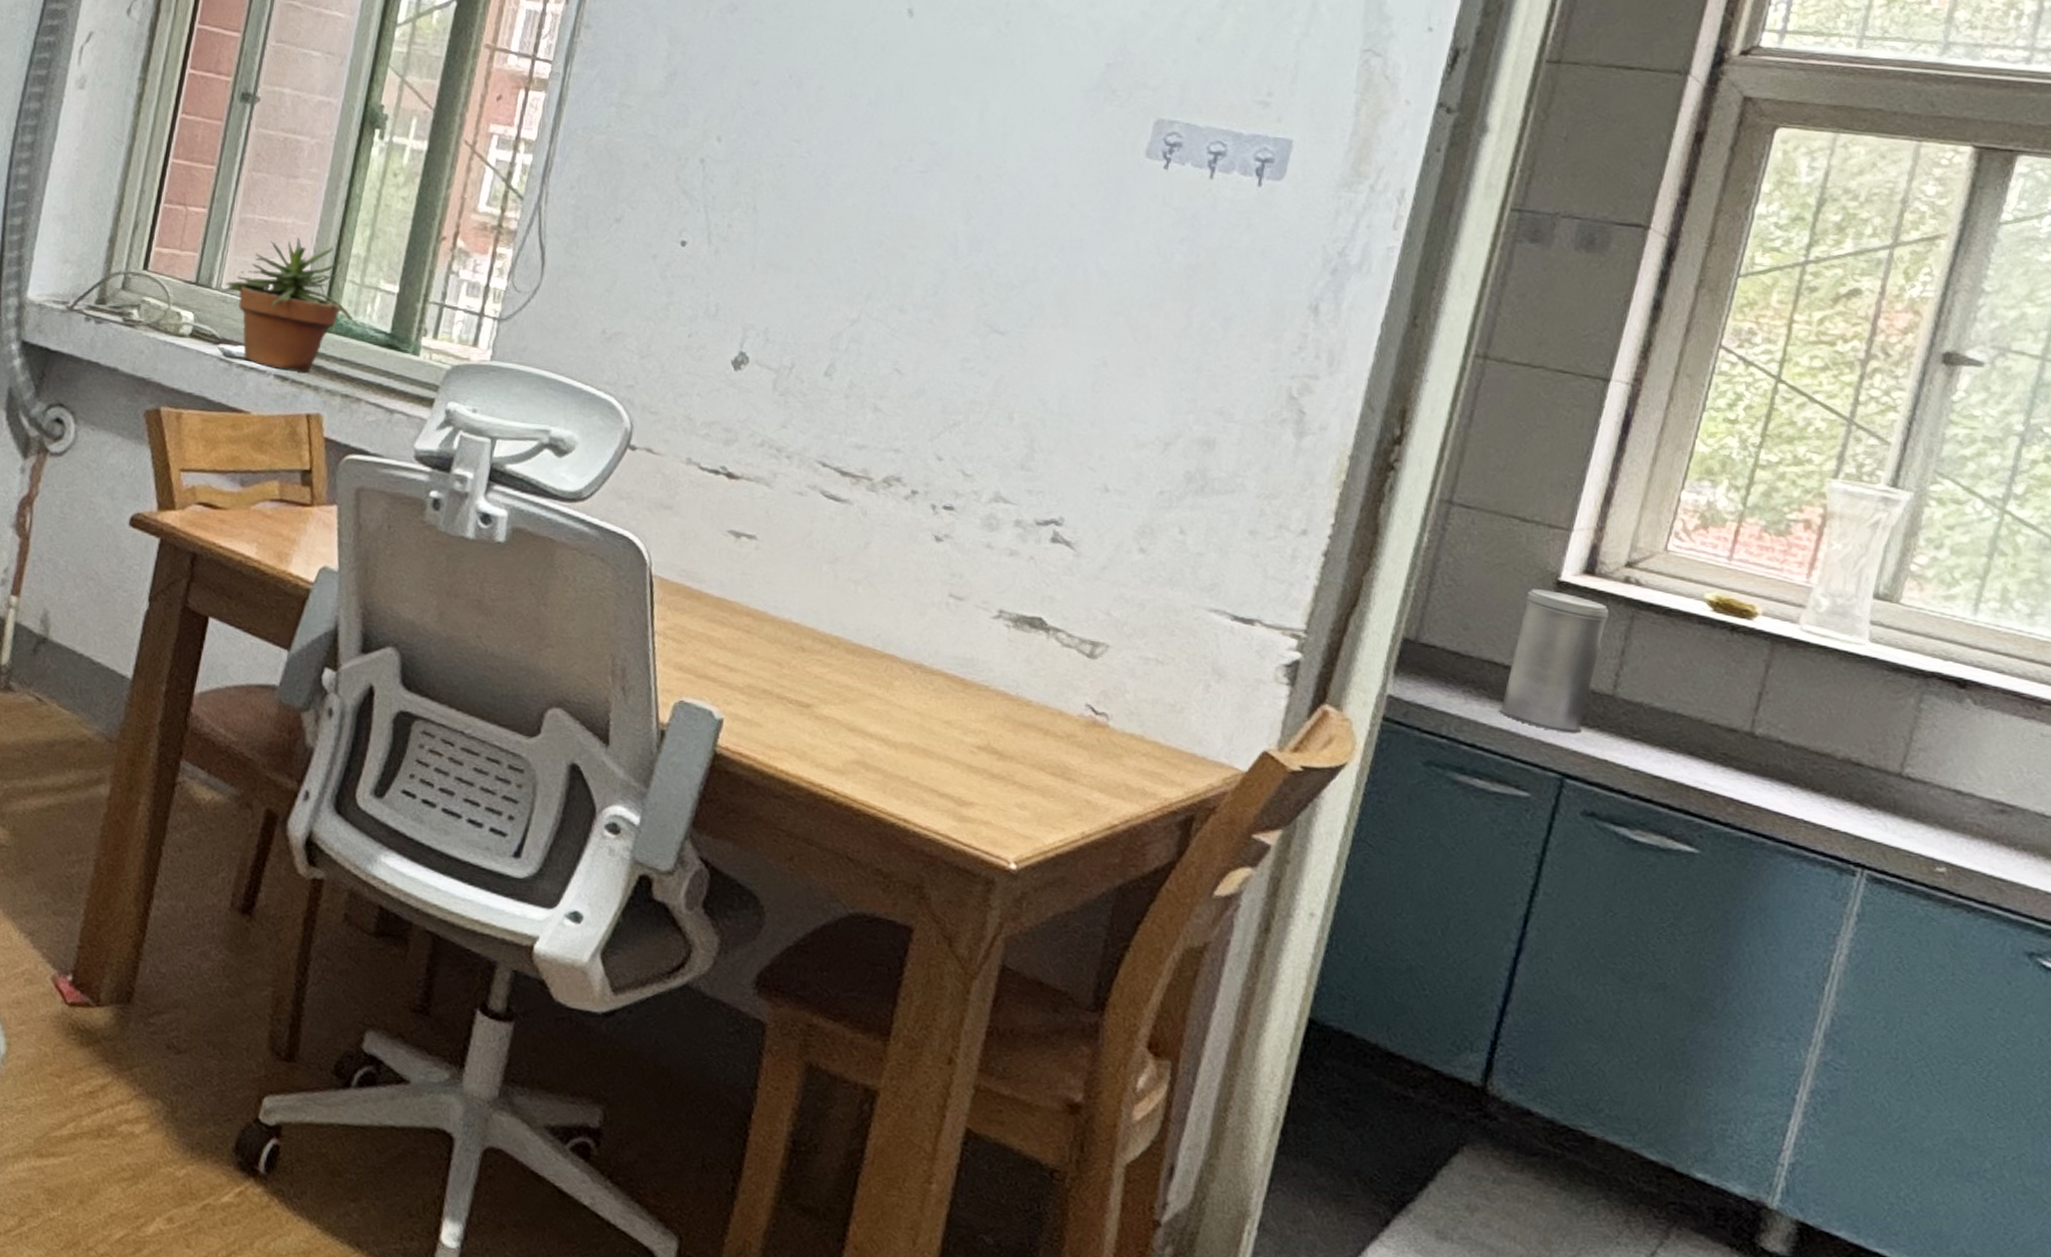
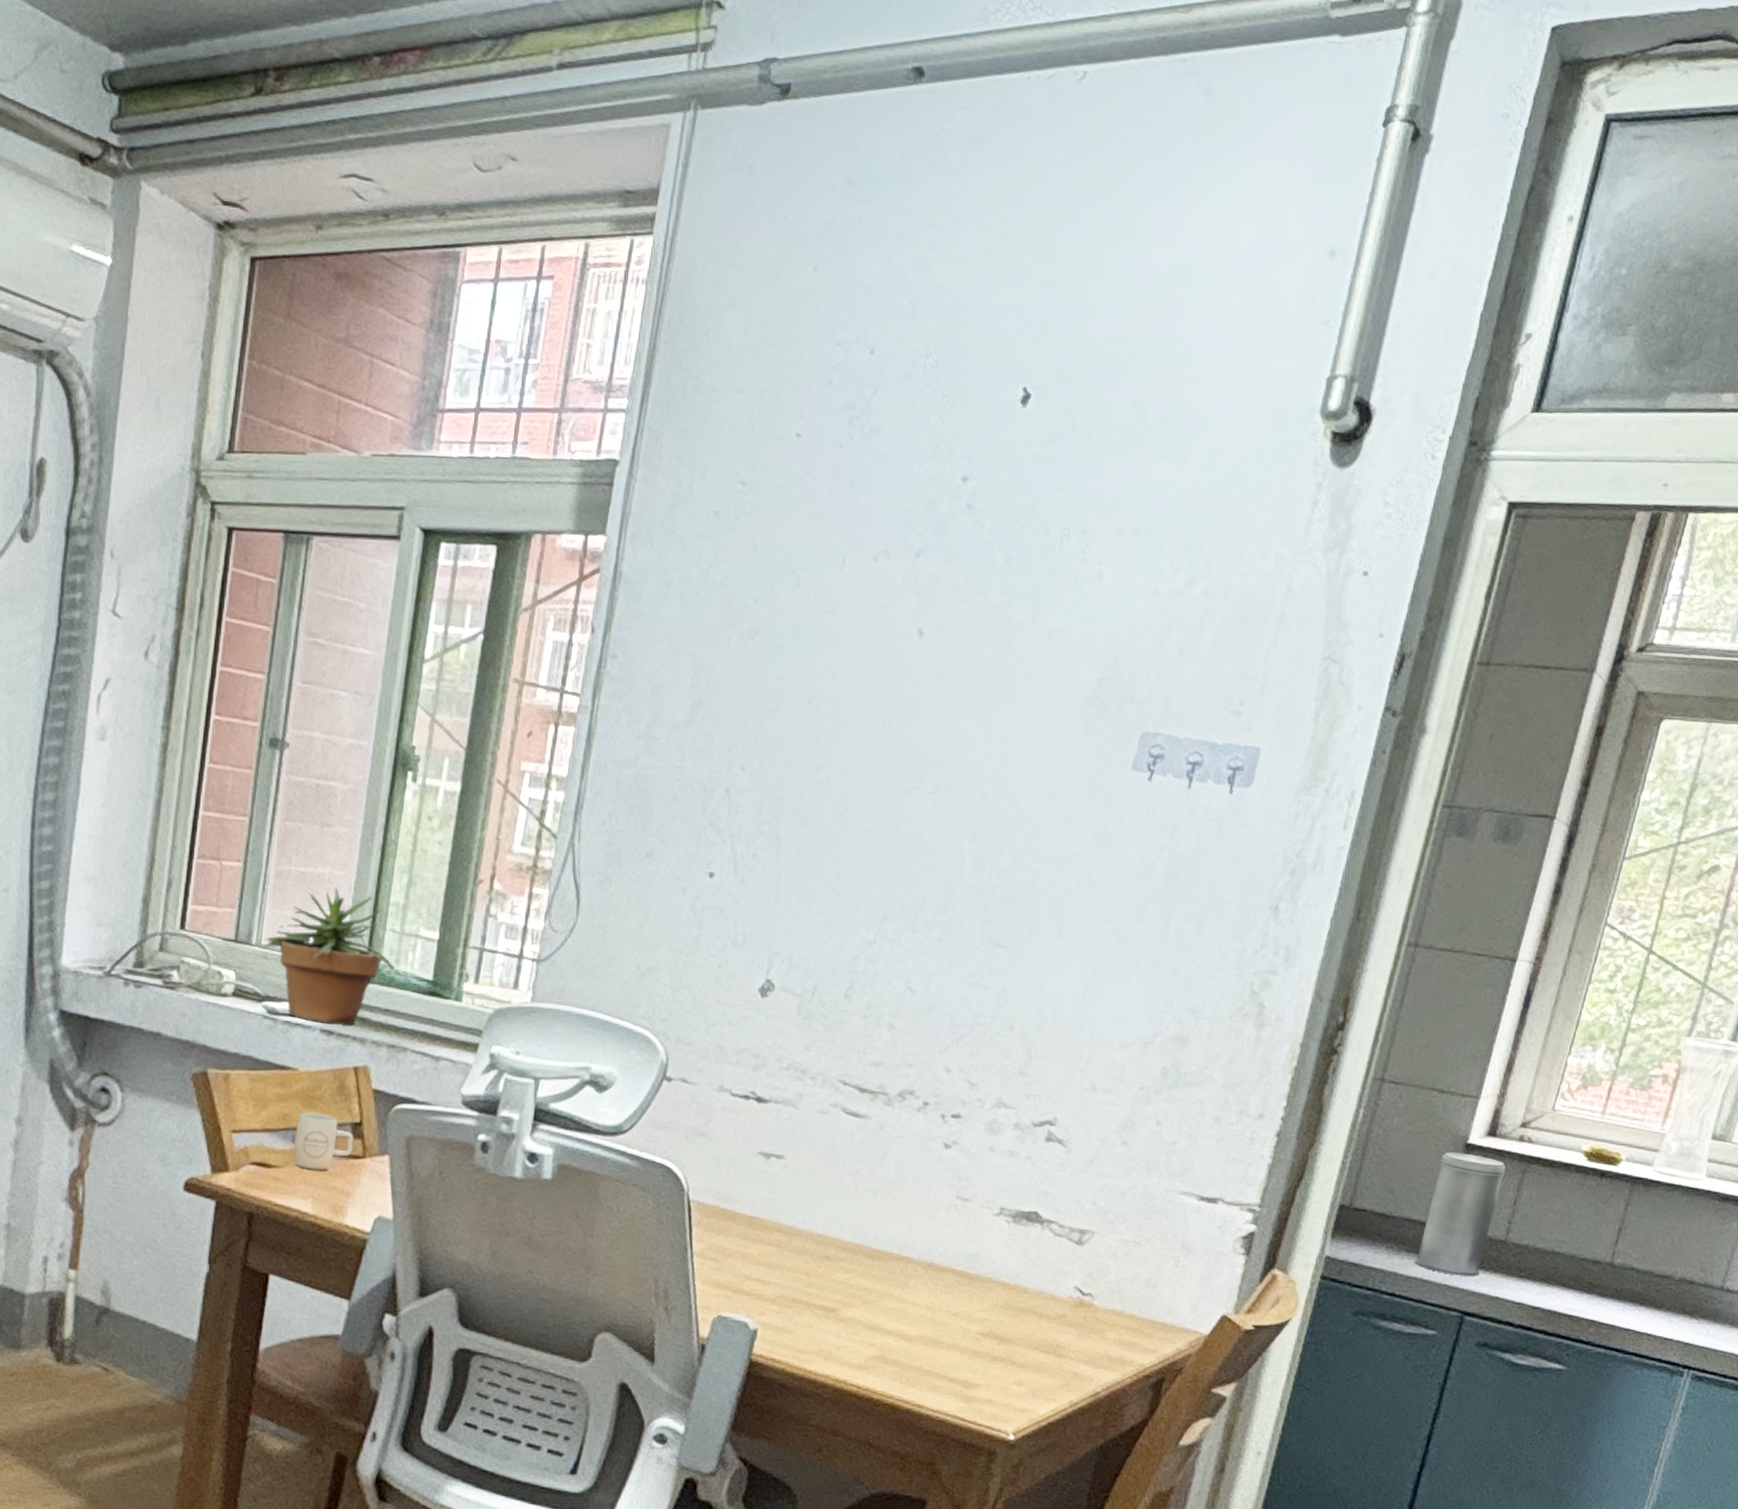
mug: none [241,456,303,516] -> present [294,1112,354,1170]

